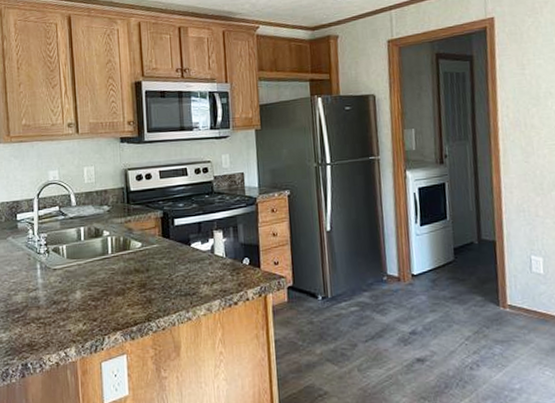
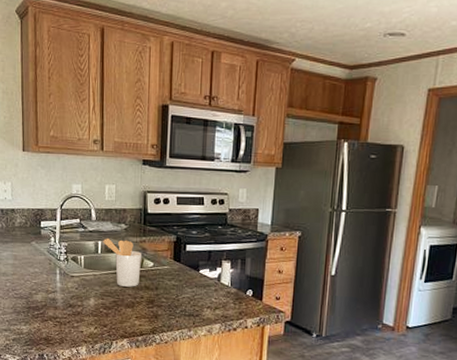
utensil holder: none [85,222,129,273] -> present [102,239,141,287]

